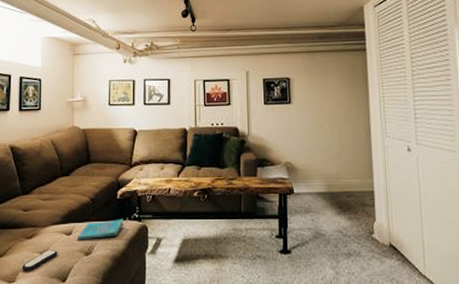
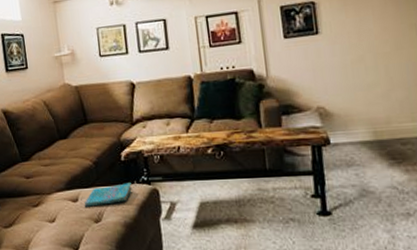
remote control: present [22,249,58,271] -> none [32,217,67,240]

